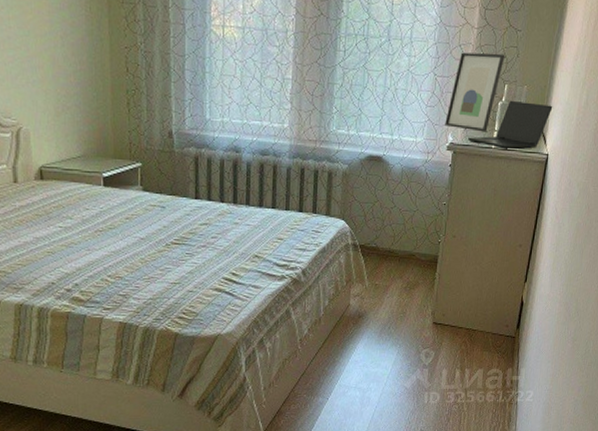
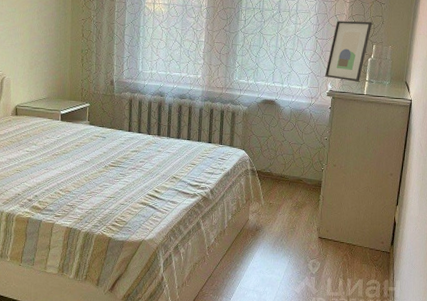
laptop: present [468,101,553,150] -> none [344,58,414,96]

